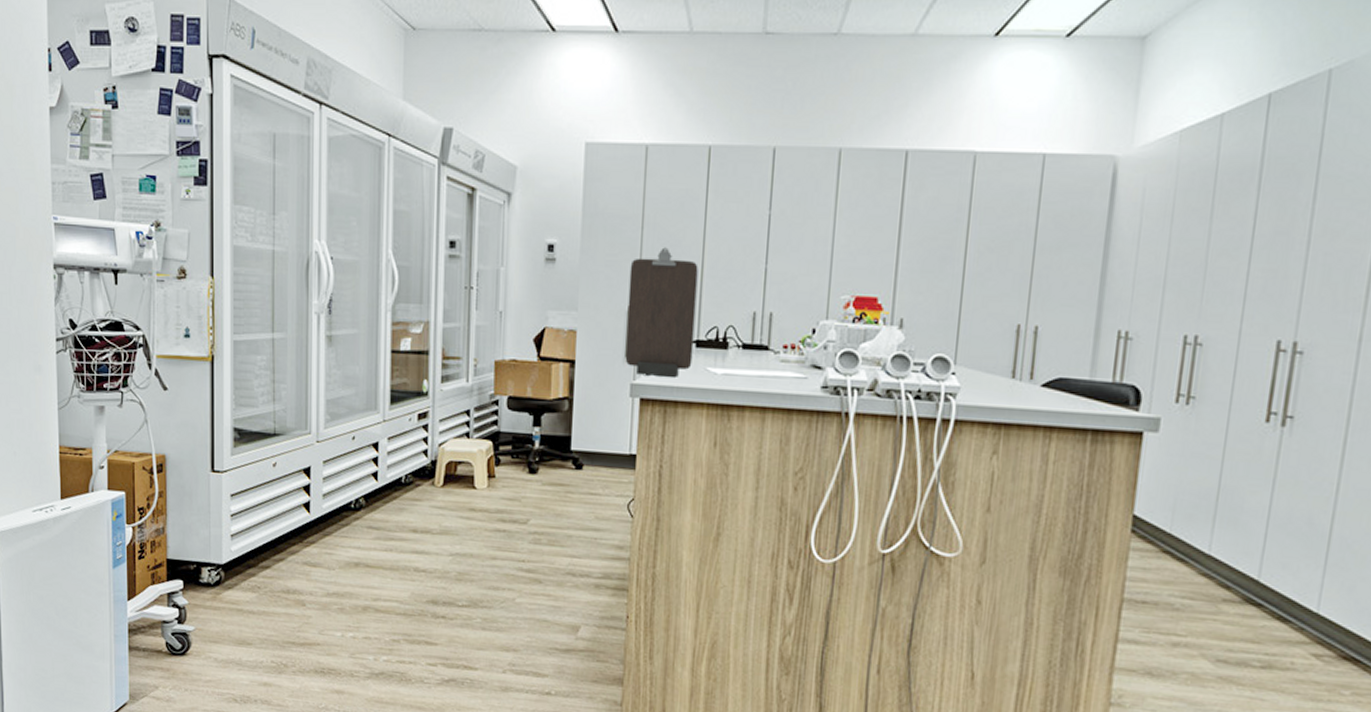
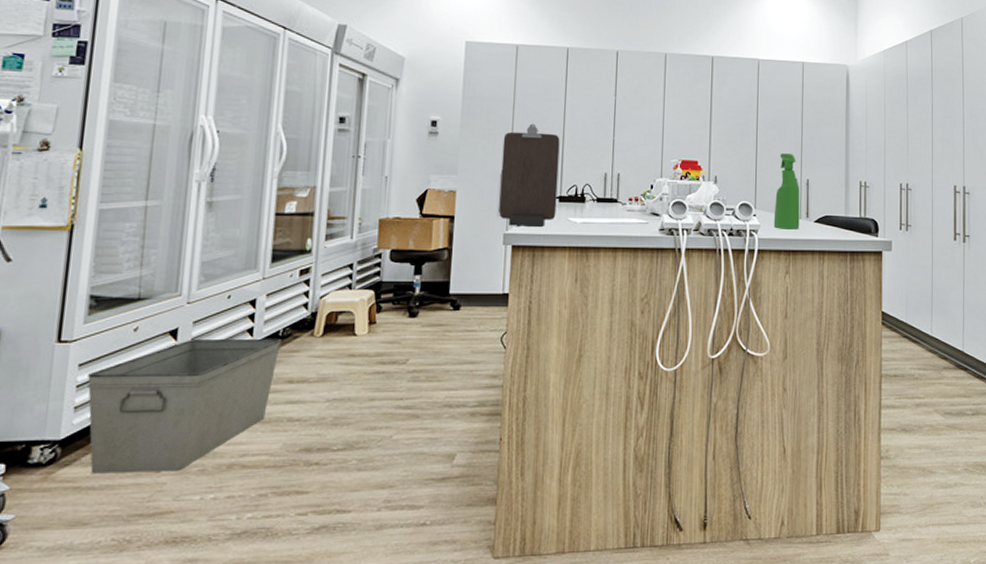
storage bin: none [239,479,405,607] -> present [87,338,282,474]
spray bottle: none [980,289,1023,395] -> present [773,153,800,230]

